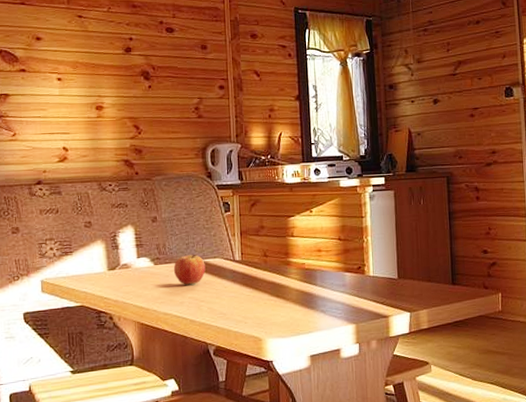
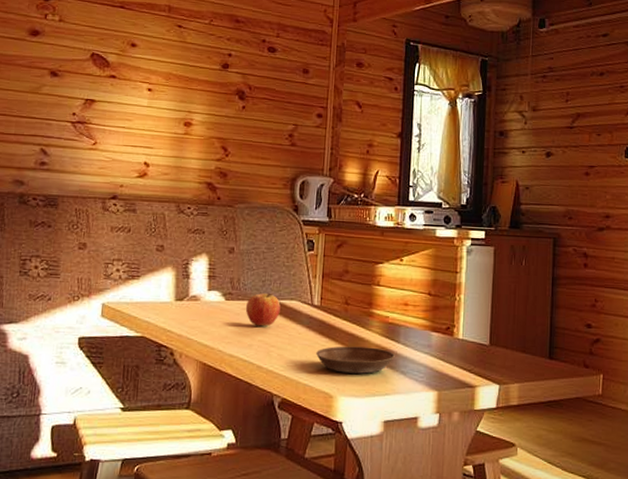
saucer: none [242,292,314,318] -> present [316,346,395,374]

